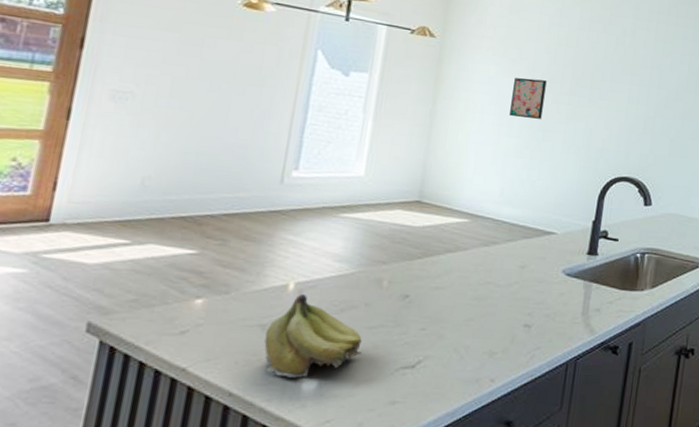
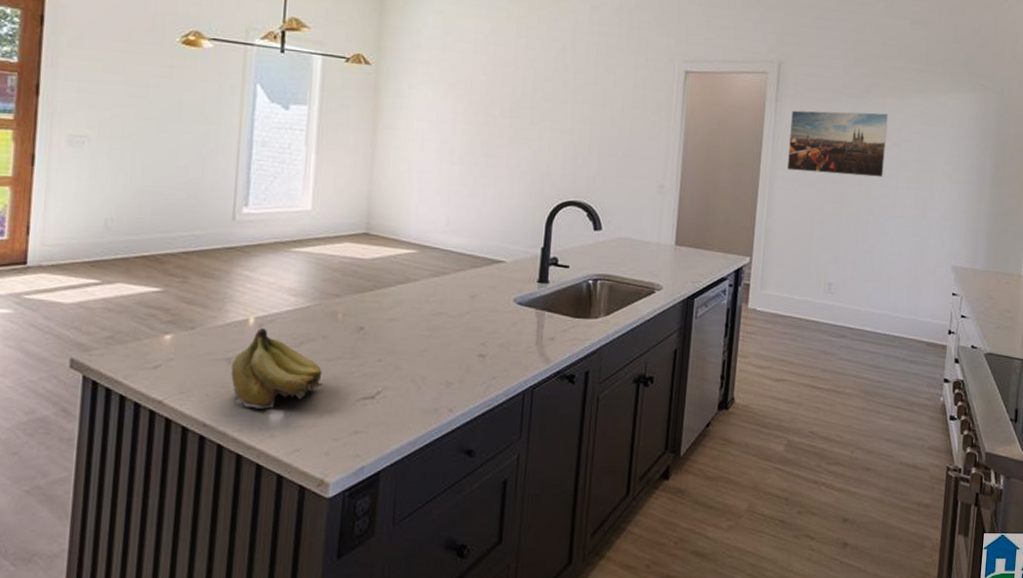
wall art: present [509,77,547,119] -> none [450,102,486,144]

